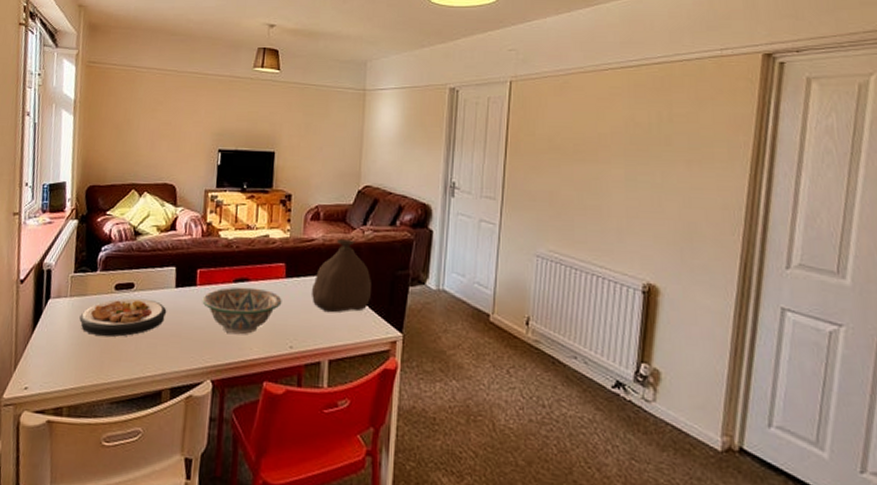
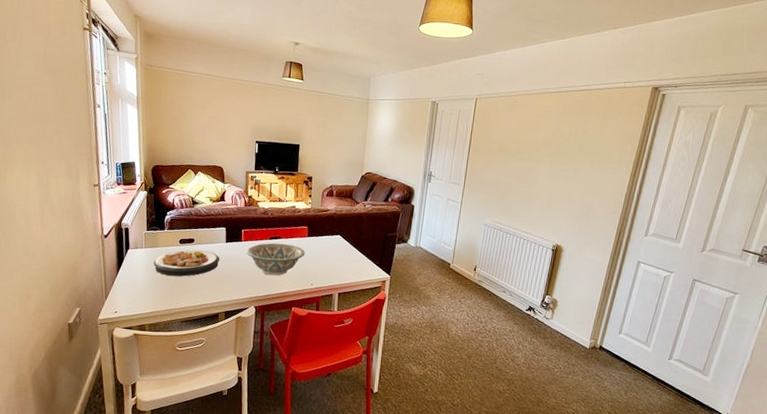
bag: present [312,238,373,313] -> none [327,210,370,262]

